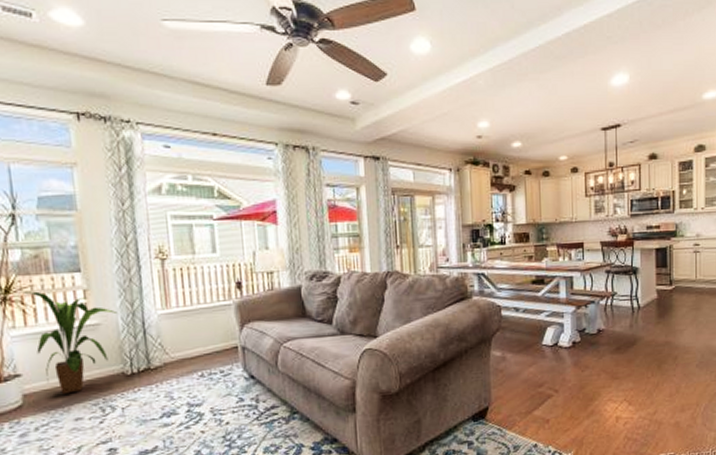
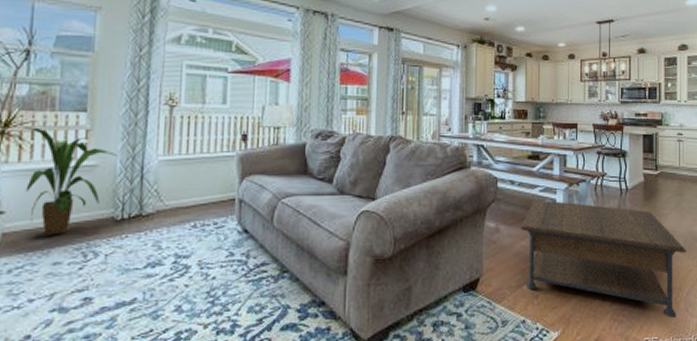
coffee table: none [528,324,703,433] -> present [521,199,686,318]

